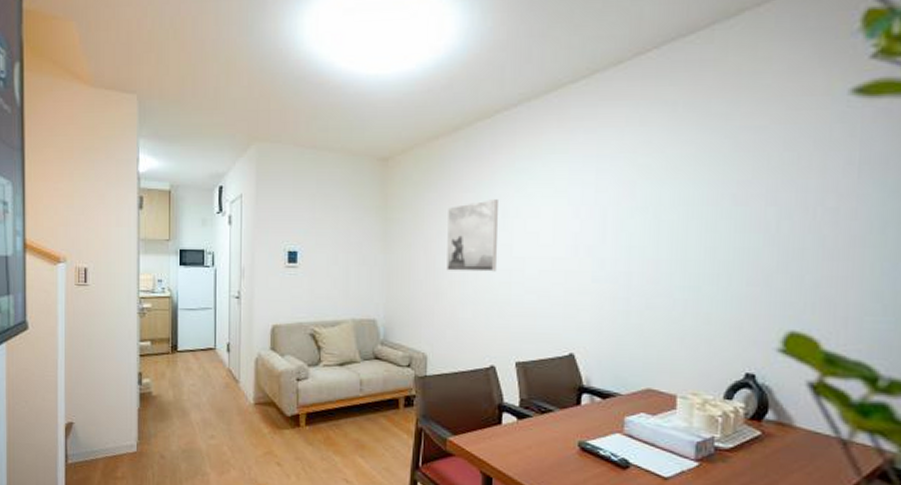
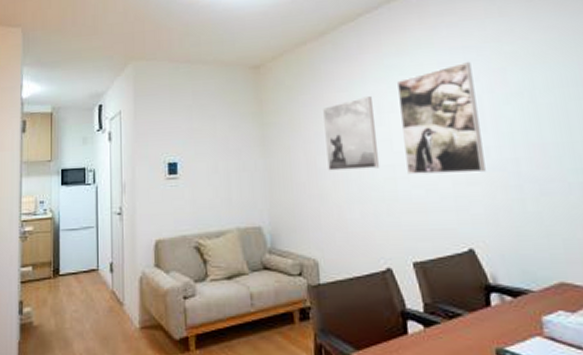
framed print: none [523,172,602,283] -> present [397,62,486,175]

